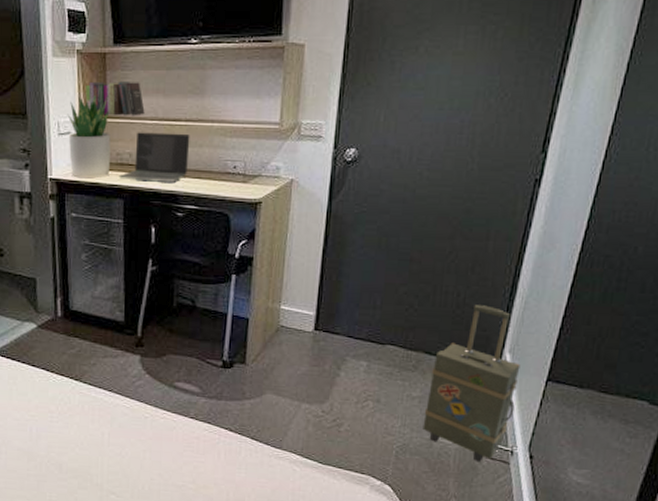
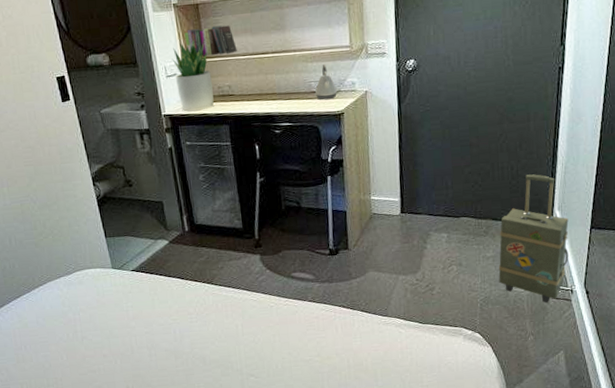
laptop: present [119,132,190,182] -> none [222,64,279,108]
kettle: none [230,142,257,185] -> present [314,64,337,101]

